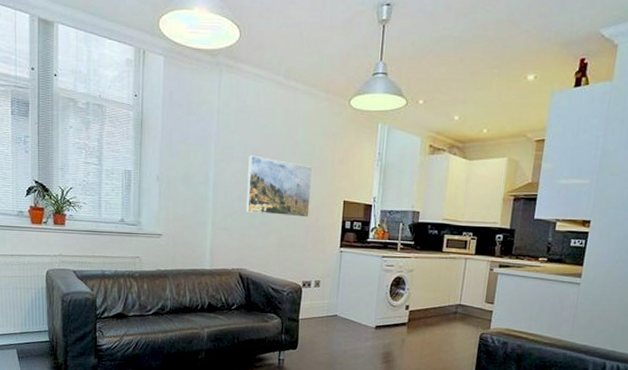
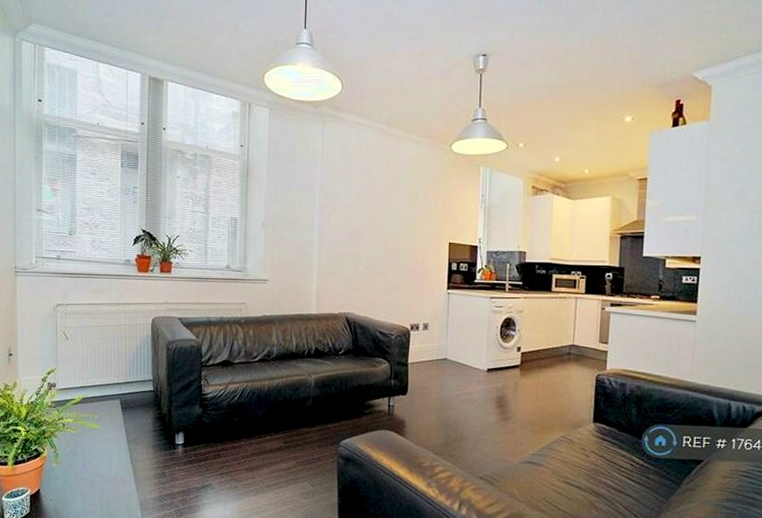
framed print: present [246,155,313,217] -> none [352,200,417,260]

